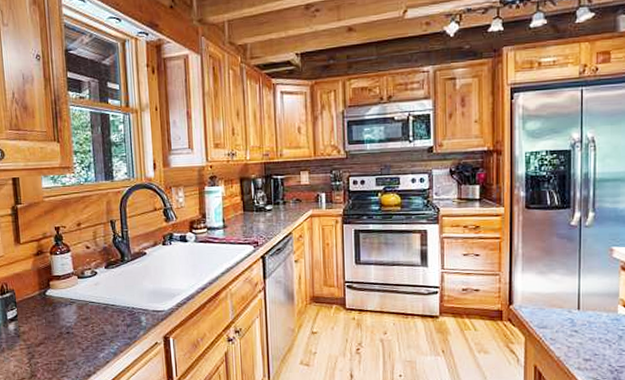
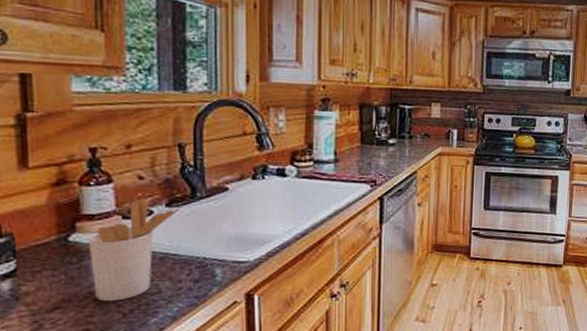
utensil holder: none [57,263,115,340] -> present [87,198,181,302]

